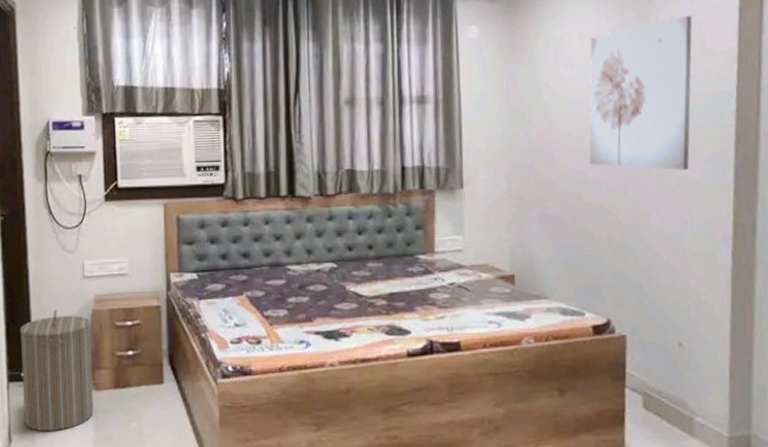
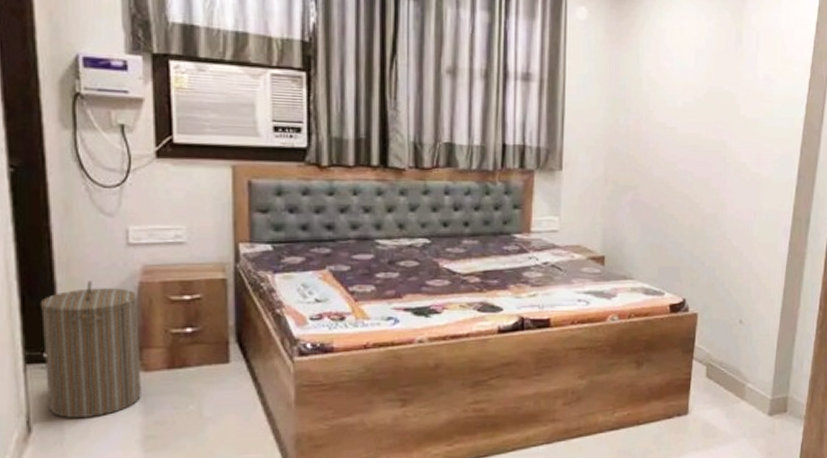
wall art: present [589,15,693,170] -> none [679,23,778,167]

